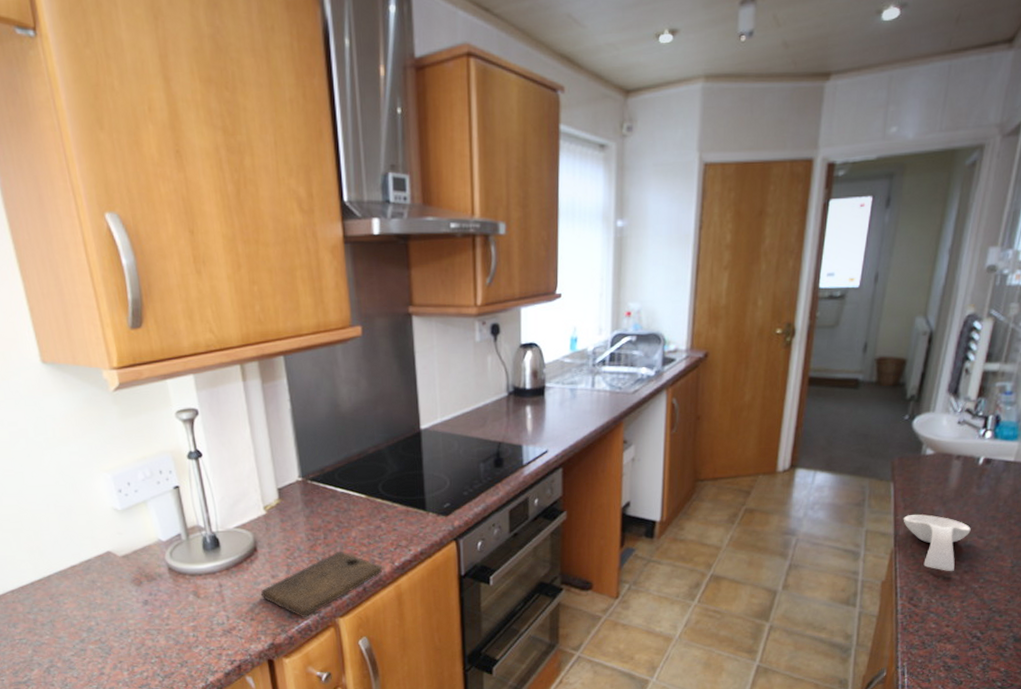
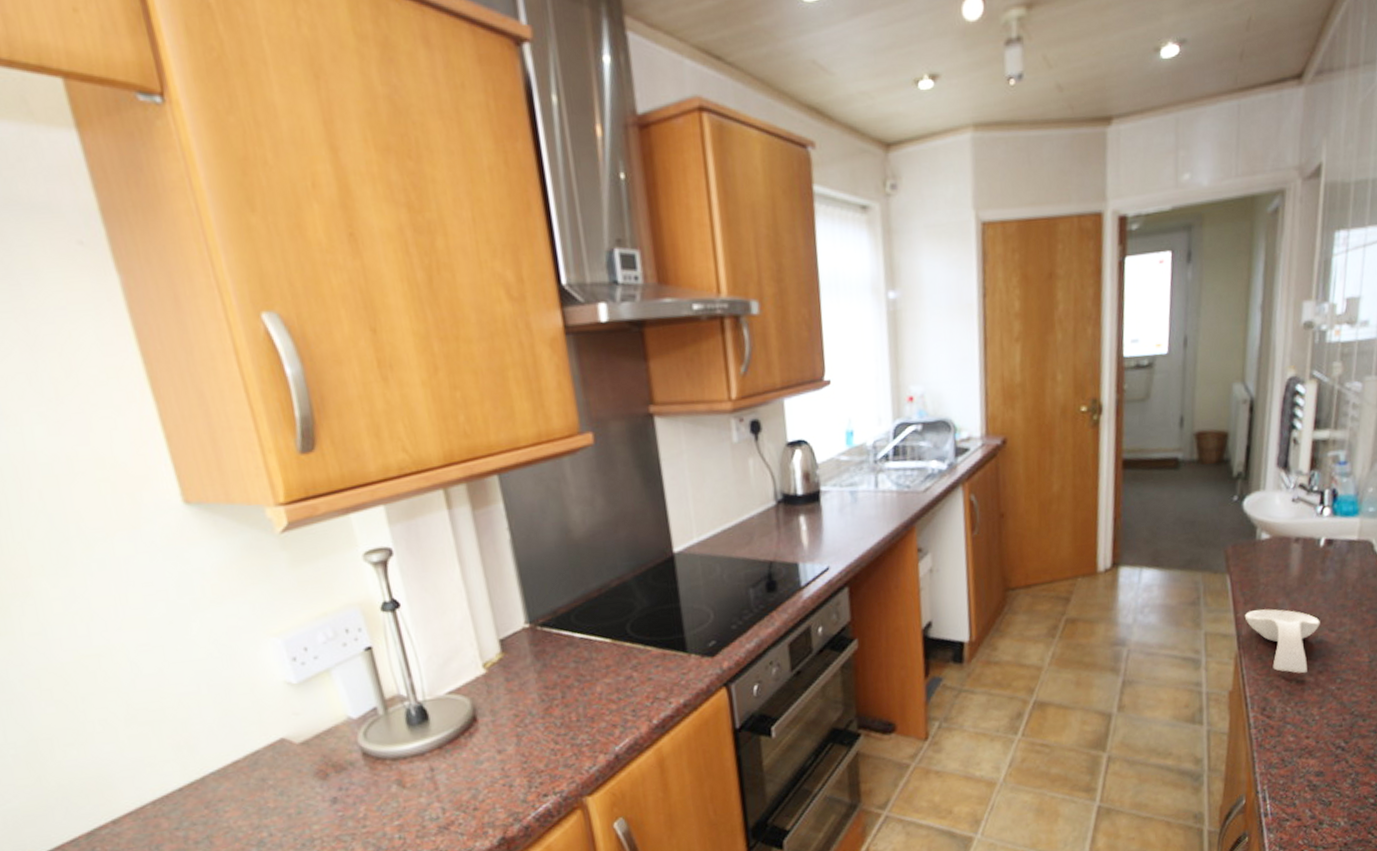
cutting board: present [261,551,382,617] -> none [485,711,637,800]

